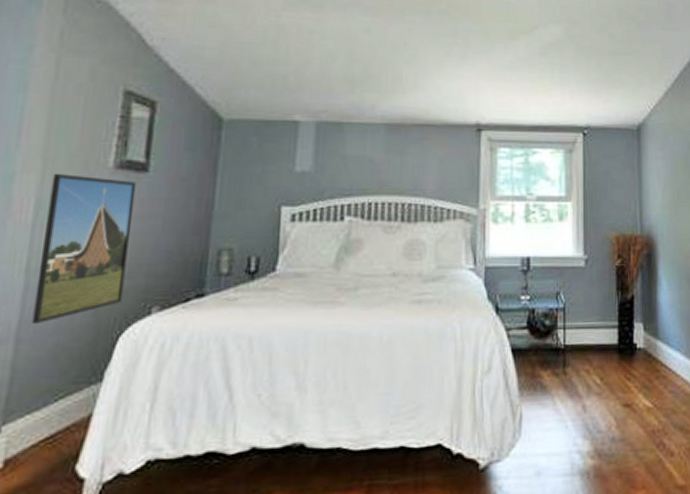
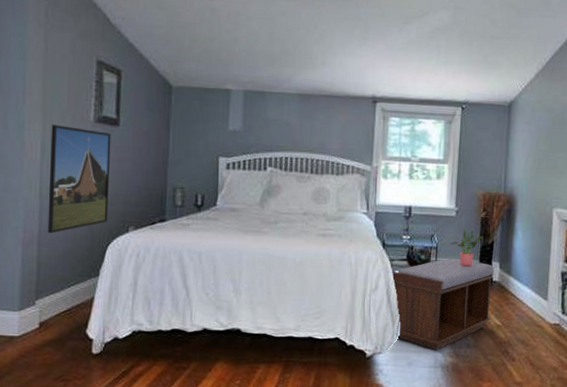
bench: none [510,321,639,451] -> present [392,258,494,351]
potted plant: none [580,282,620,331] -> present [450,229,483,266]

